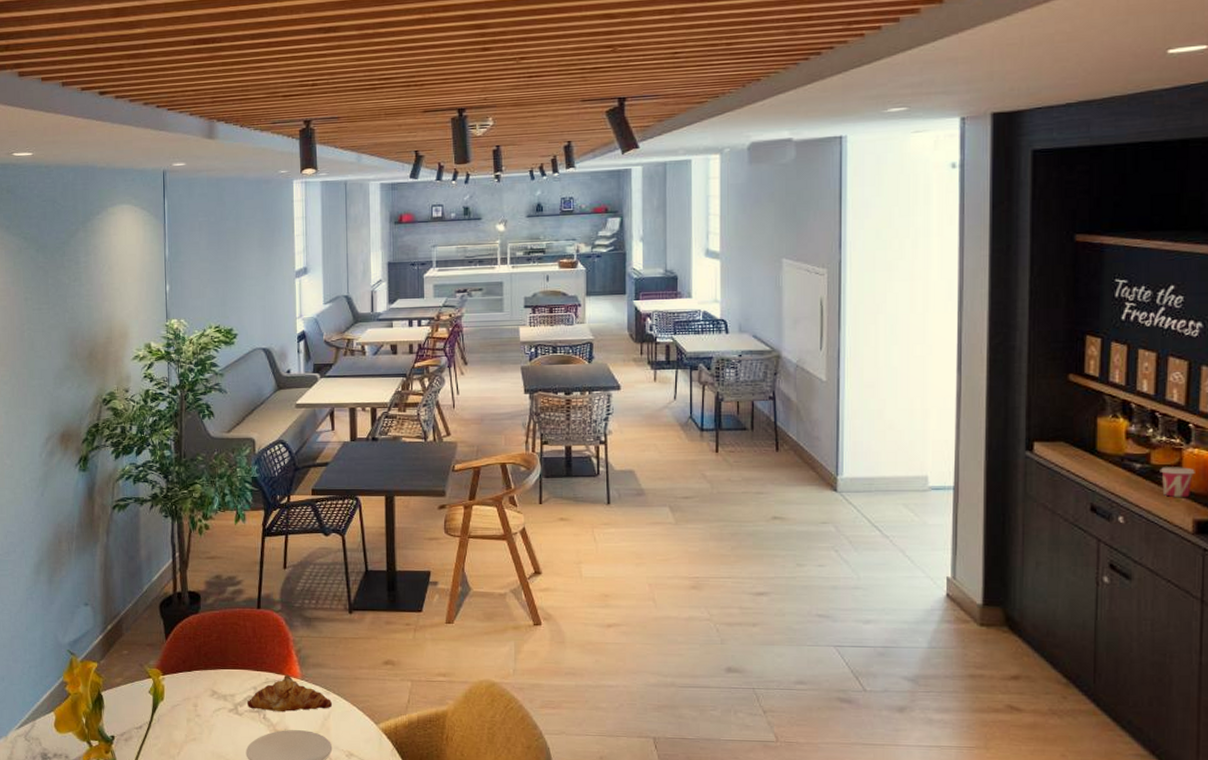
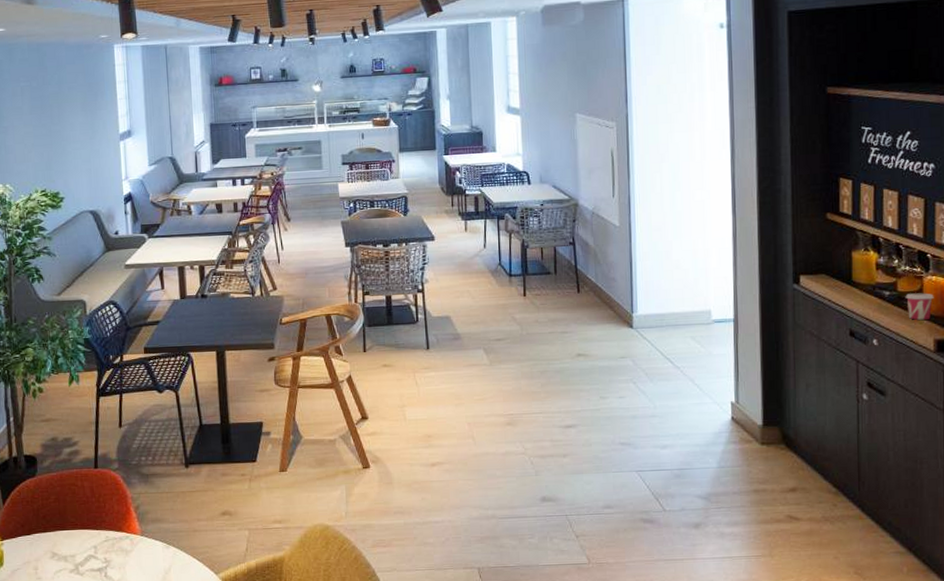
croissant: present [246,674,333,712] -> none [87,531,173,569]

